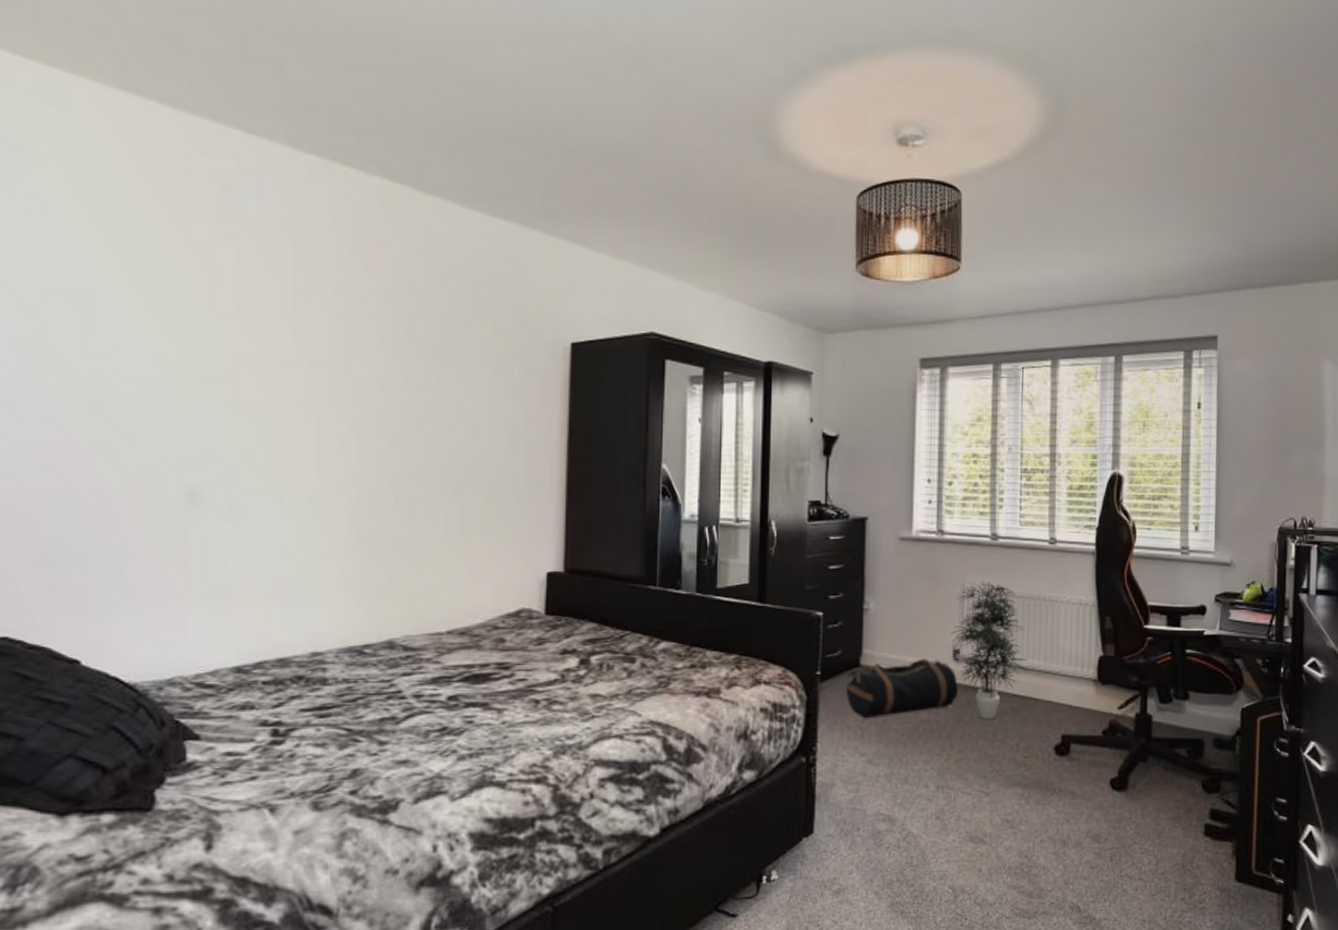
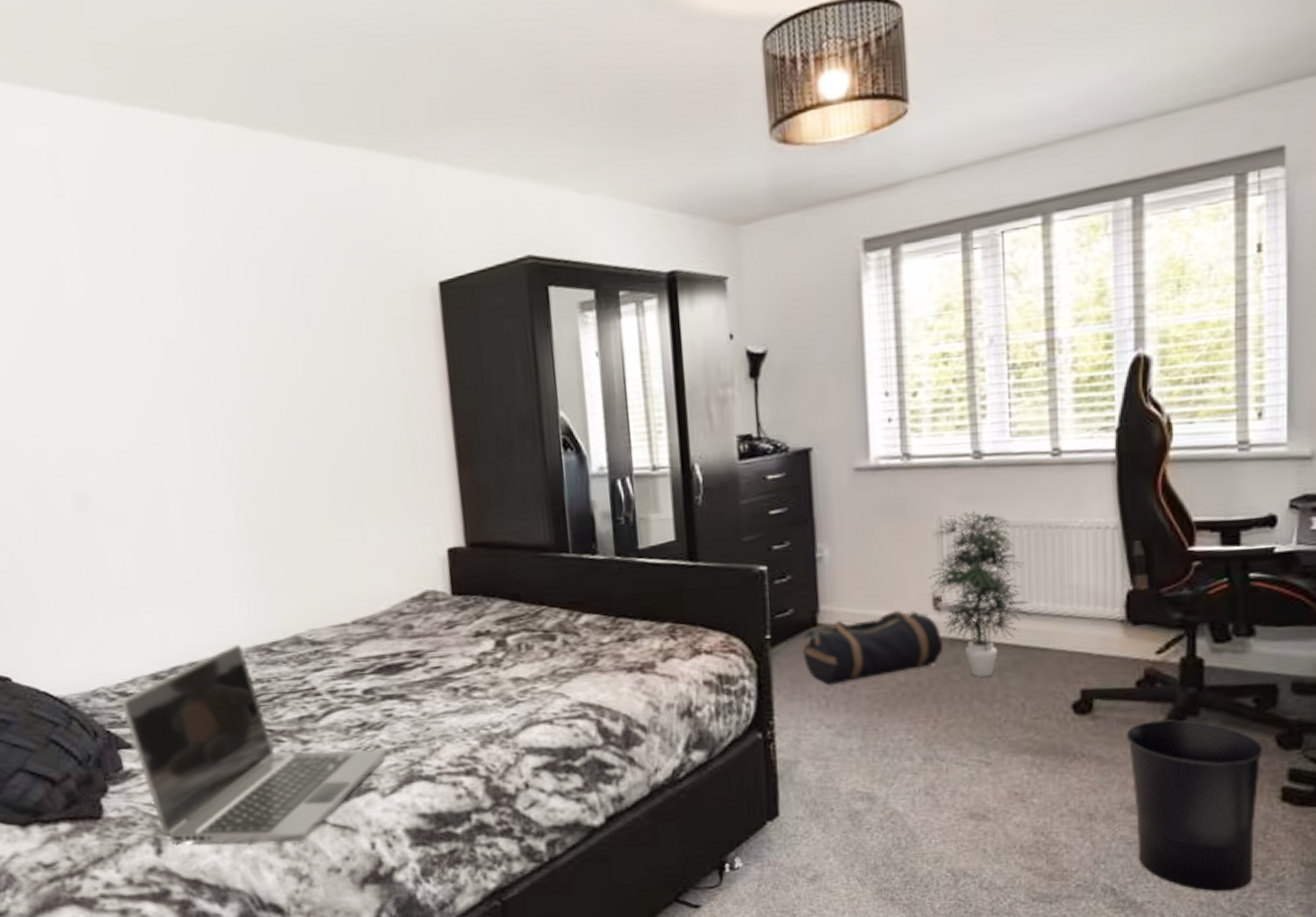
laptop: none [196,644,460,842] -> present [121,644,386,844]
waste bin: none [1093,764,1193,911] -> present [1125,719,1264,892]

